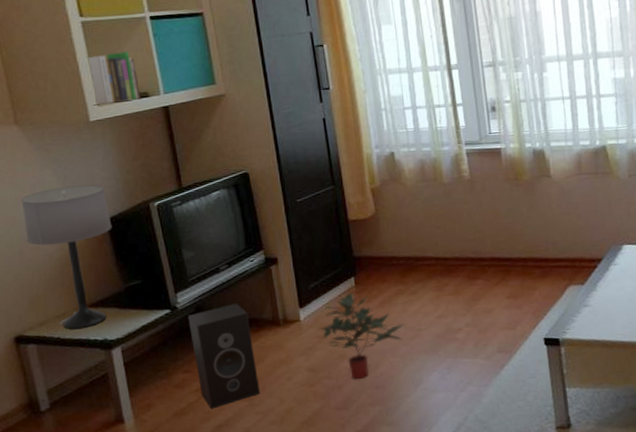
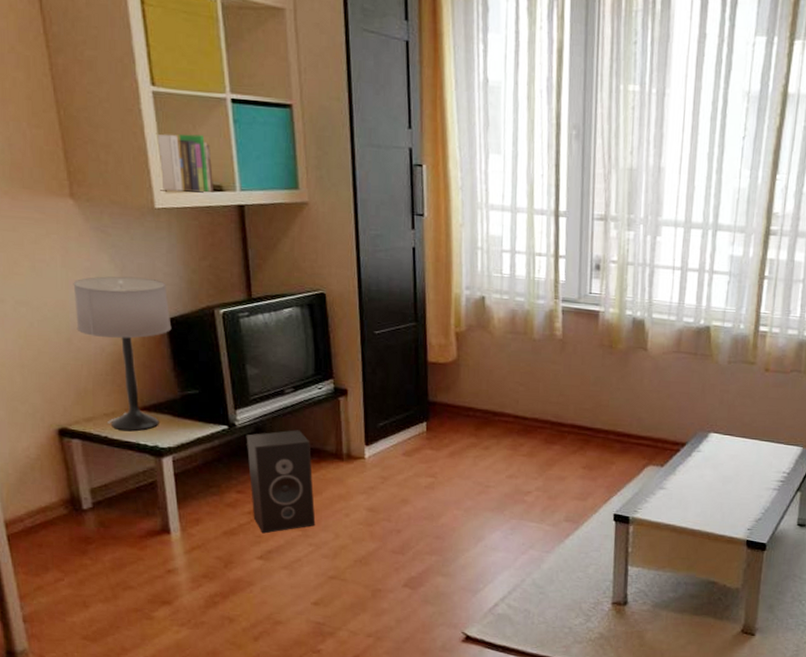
potted plant: present [320,293,407,379] -> none [384,438,475,526]

